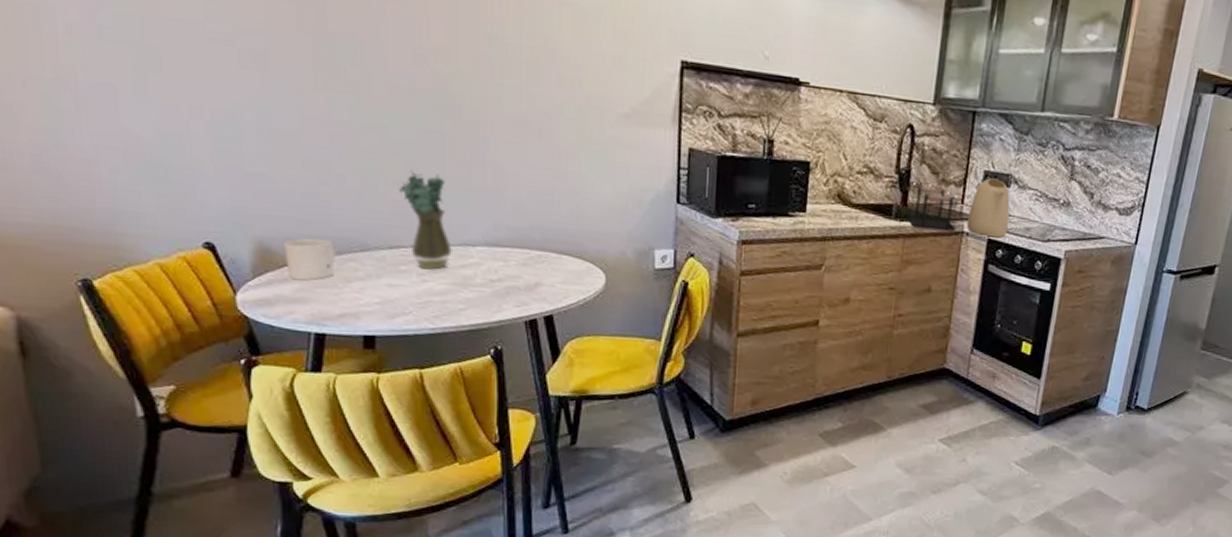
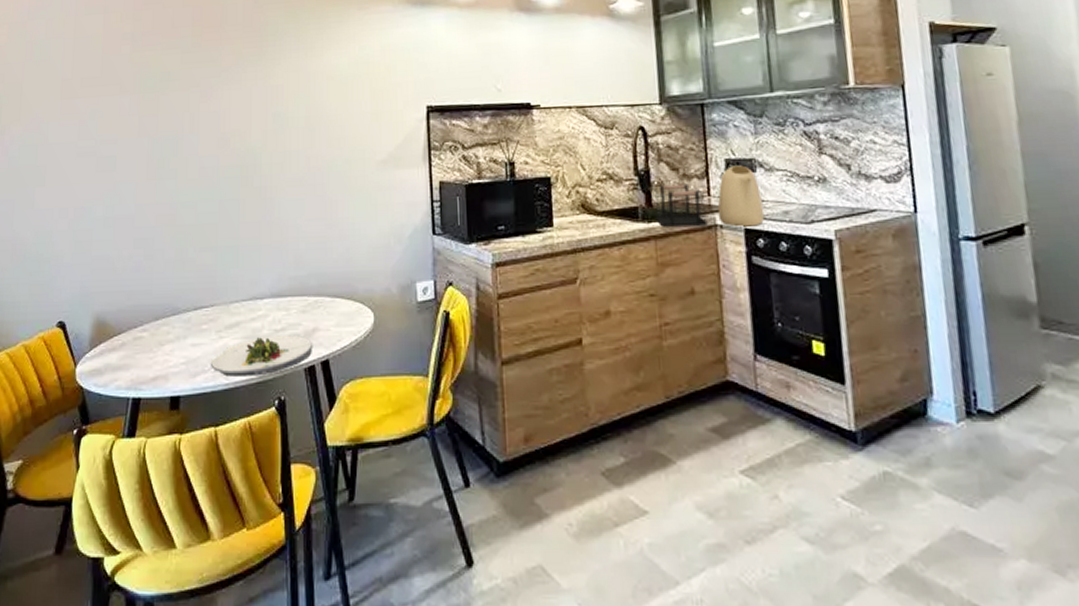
mug: present [283,238,336,281] -> none [114,307,153,348]
vase: present [399,170,452,270] -> none [204,236,244,326]
salad plate: none [411,285,536,324] -> present [210,335,313,377]

